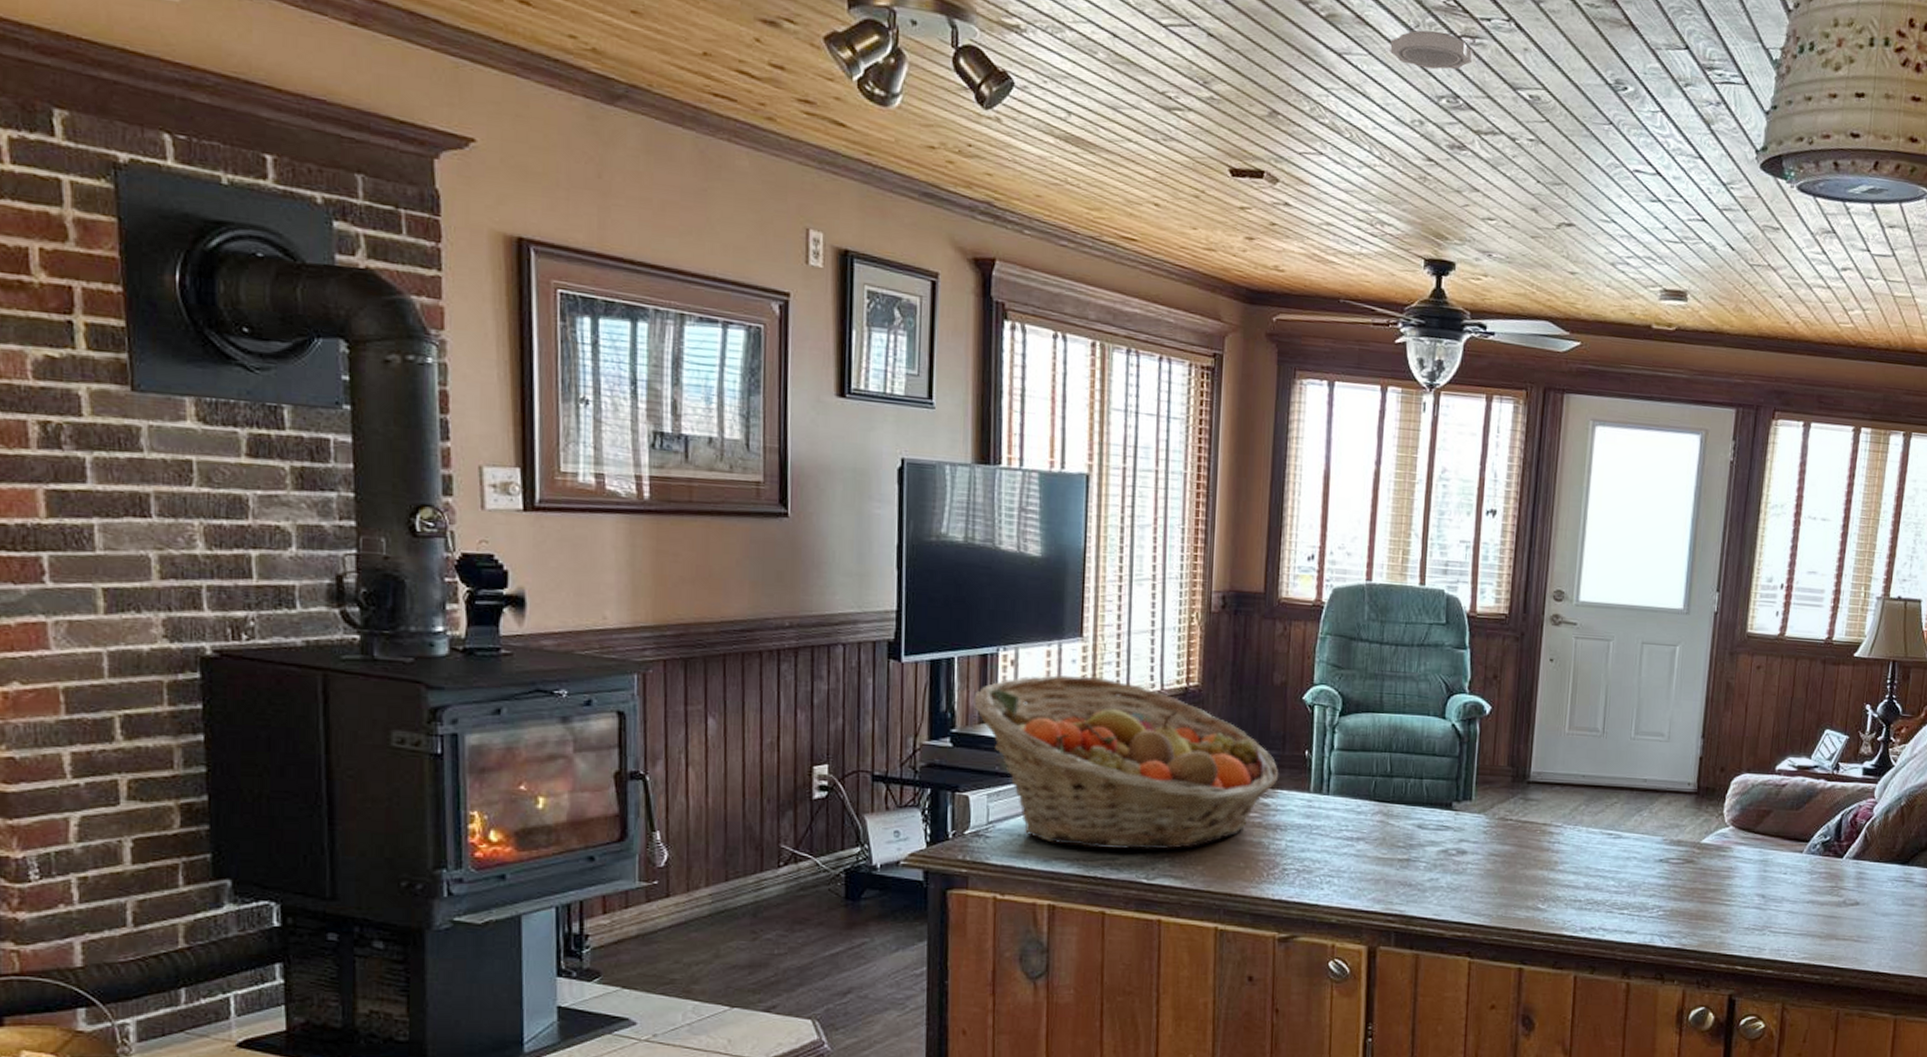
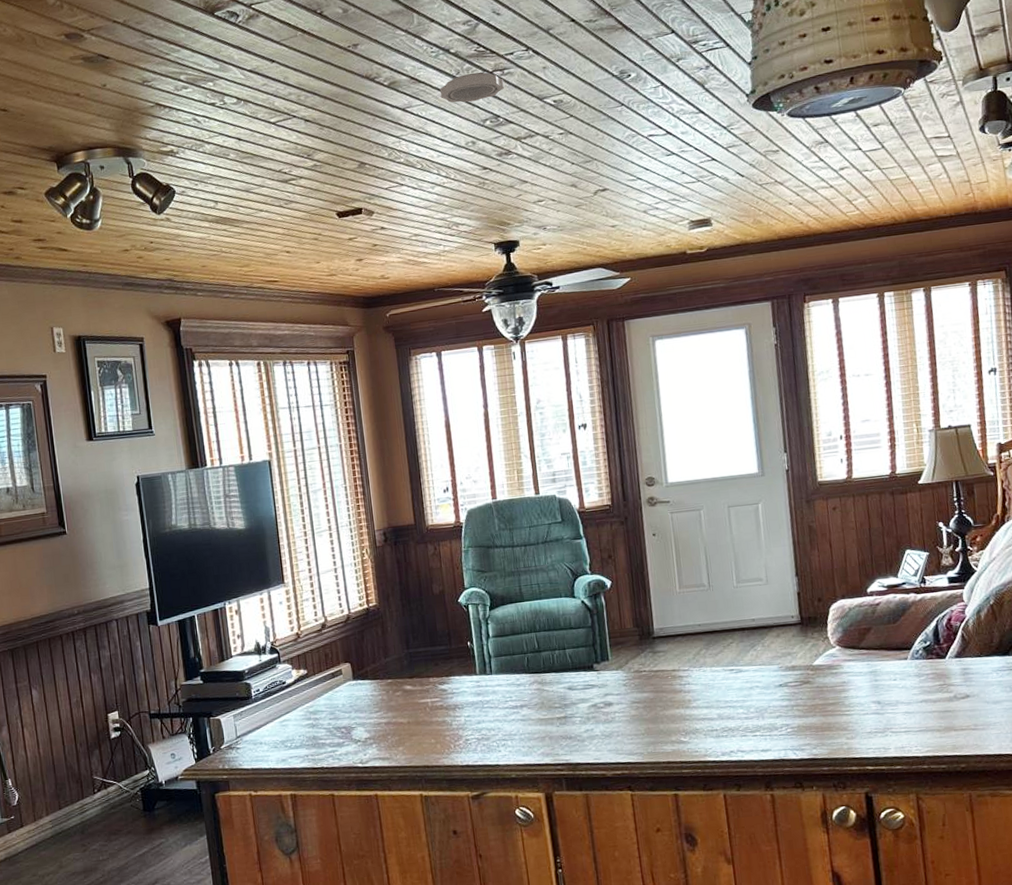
fruit basket: present [974,675,1279,850] -> none [213,611,451,746]

